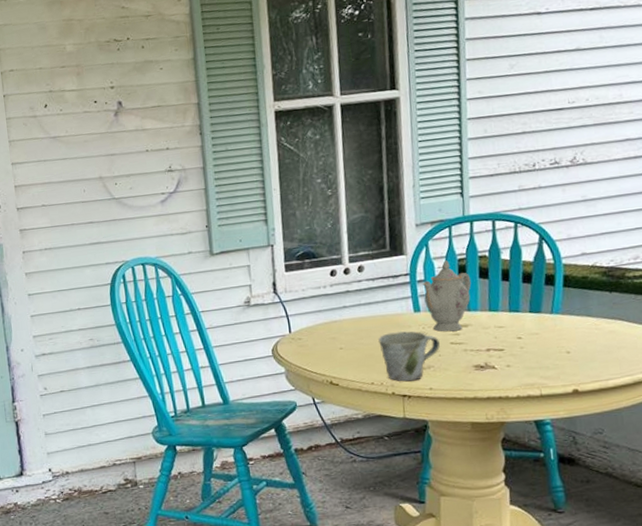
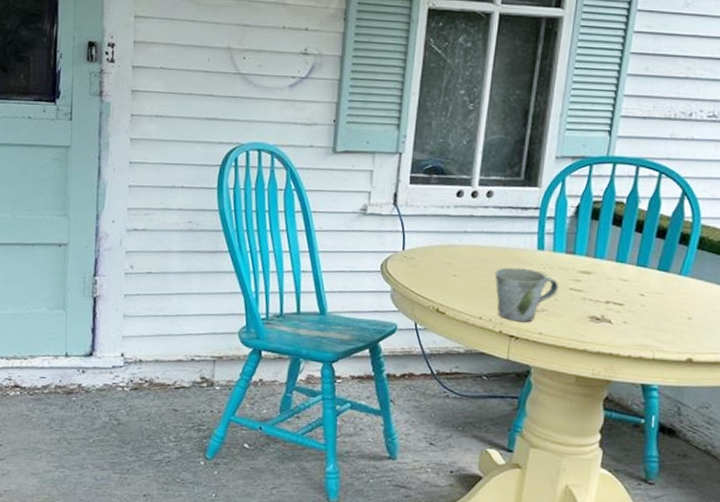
teapot: present [422,260,472,332] -> none [550,200,603,277]

